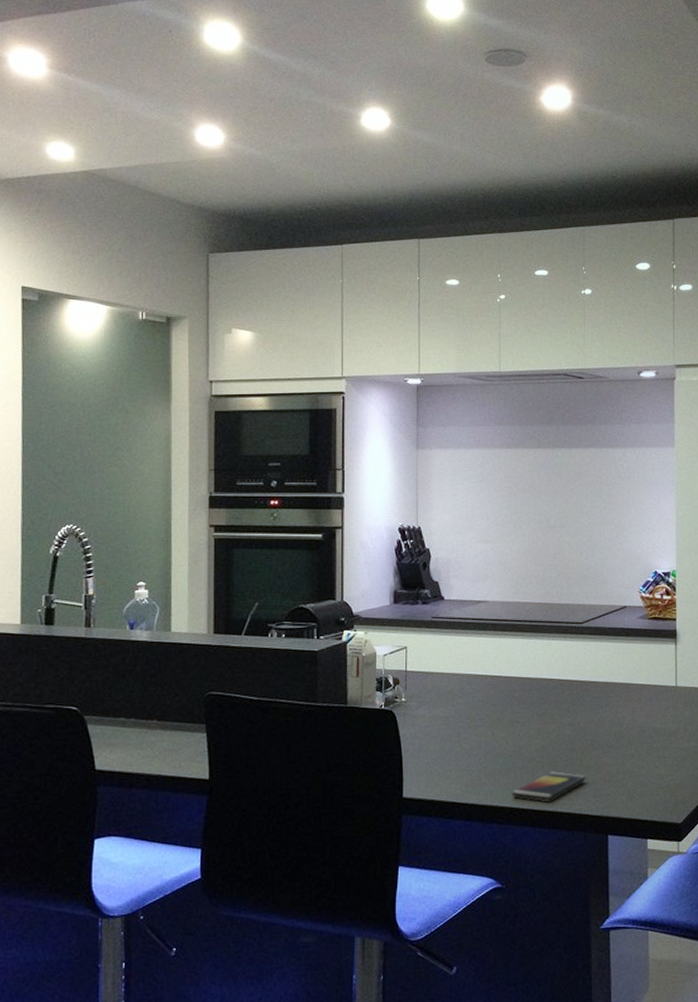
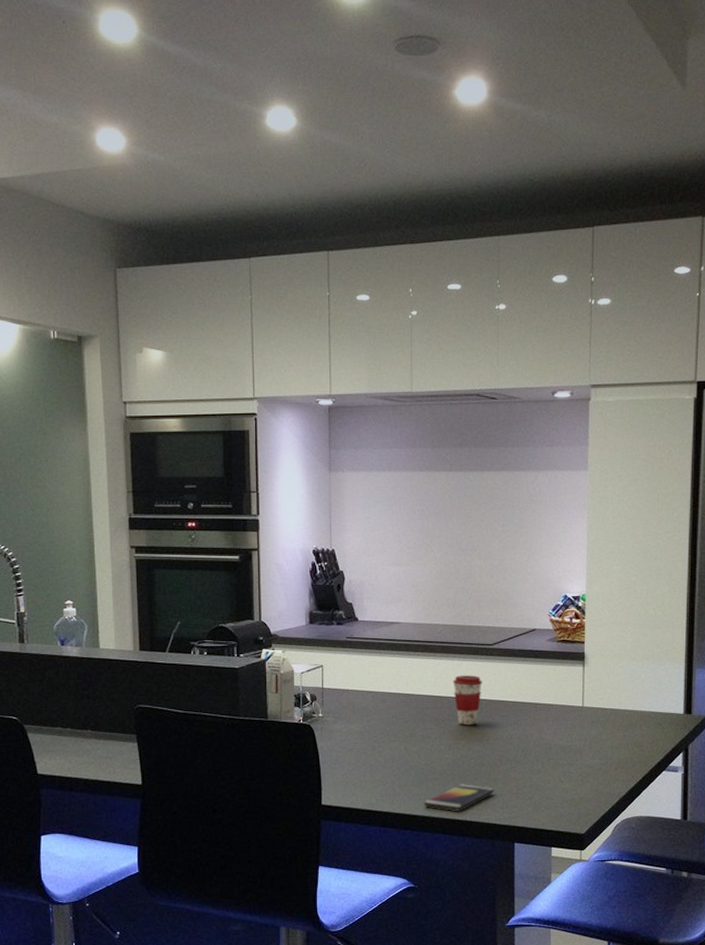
coffee cup: none [542,655,572,709] -> present [453,675,482,726]

